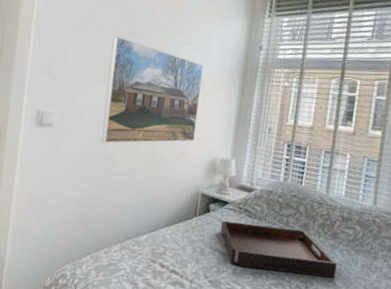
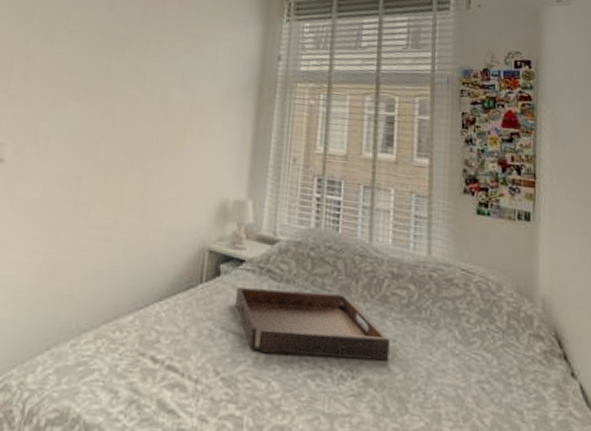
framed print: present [101,36,203,143] -> none [72,43,209,184]

